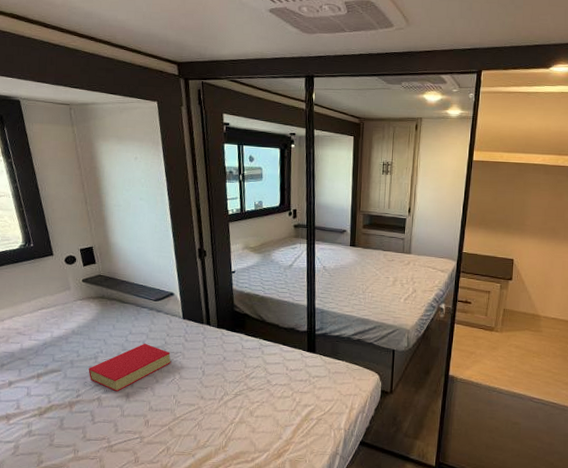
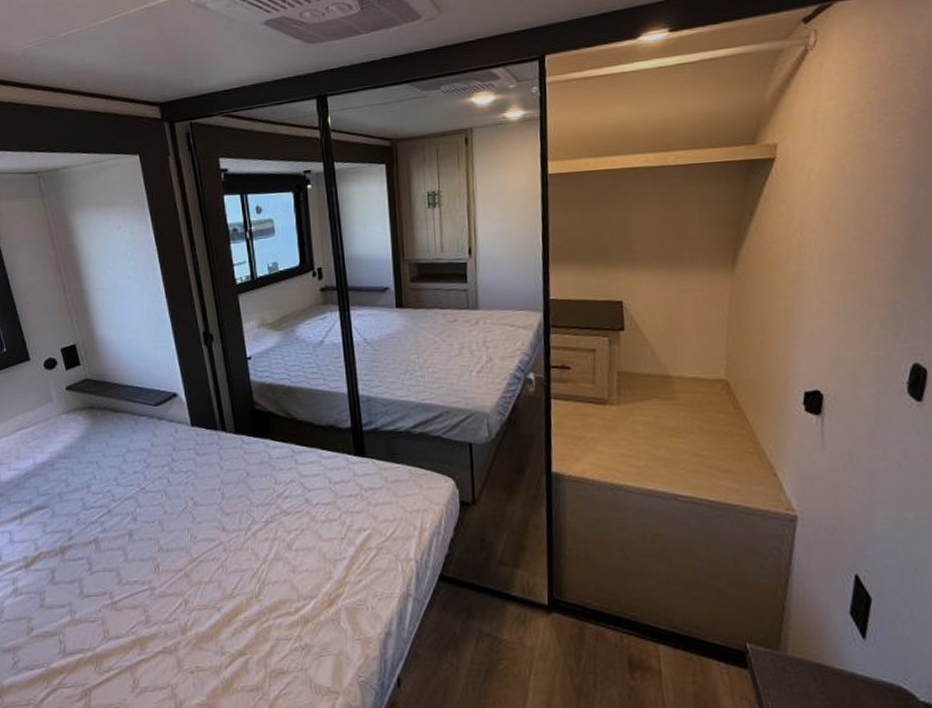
book: present [88,343,171,392] -> none [80,462,181,530]

